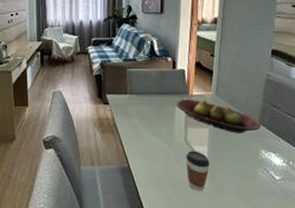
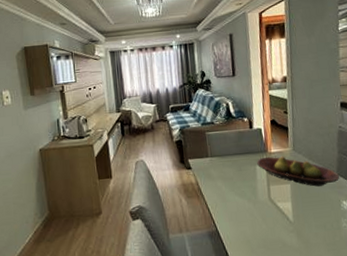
coffee cup: present [185,151,210,191] -> none [270,207,295,248]

